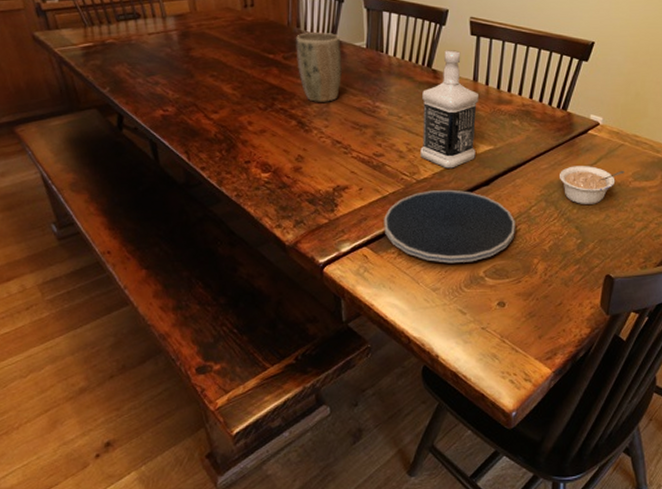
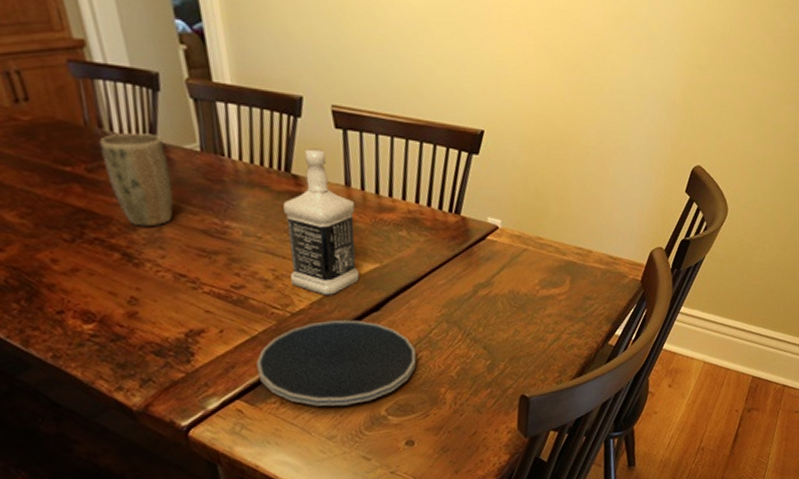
legume: present [560,166,624,204] -> none [459,277,530,321]

